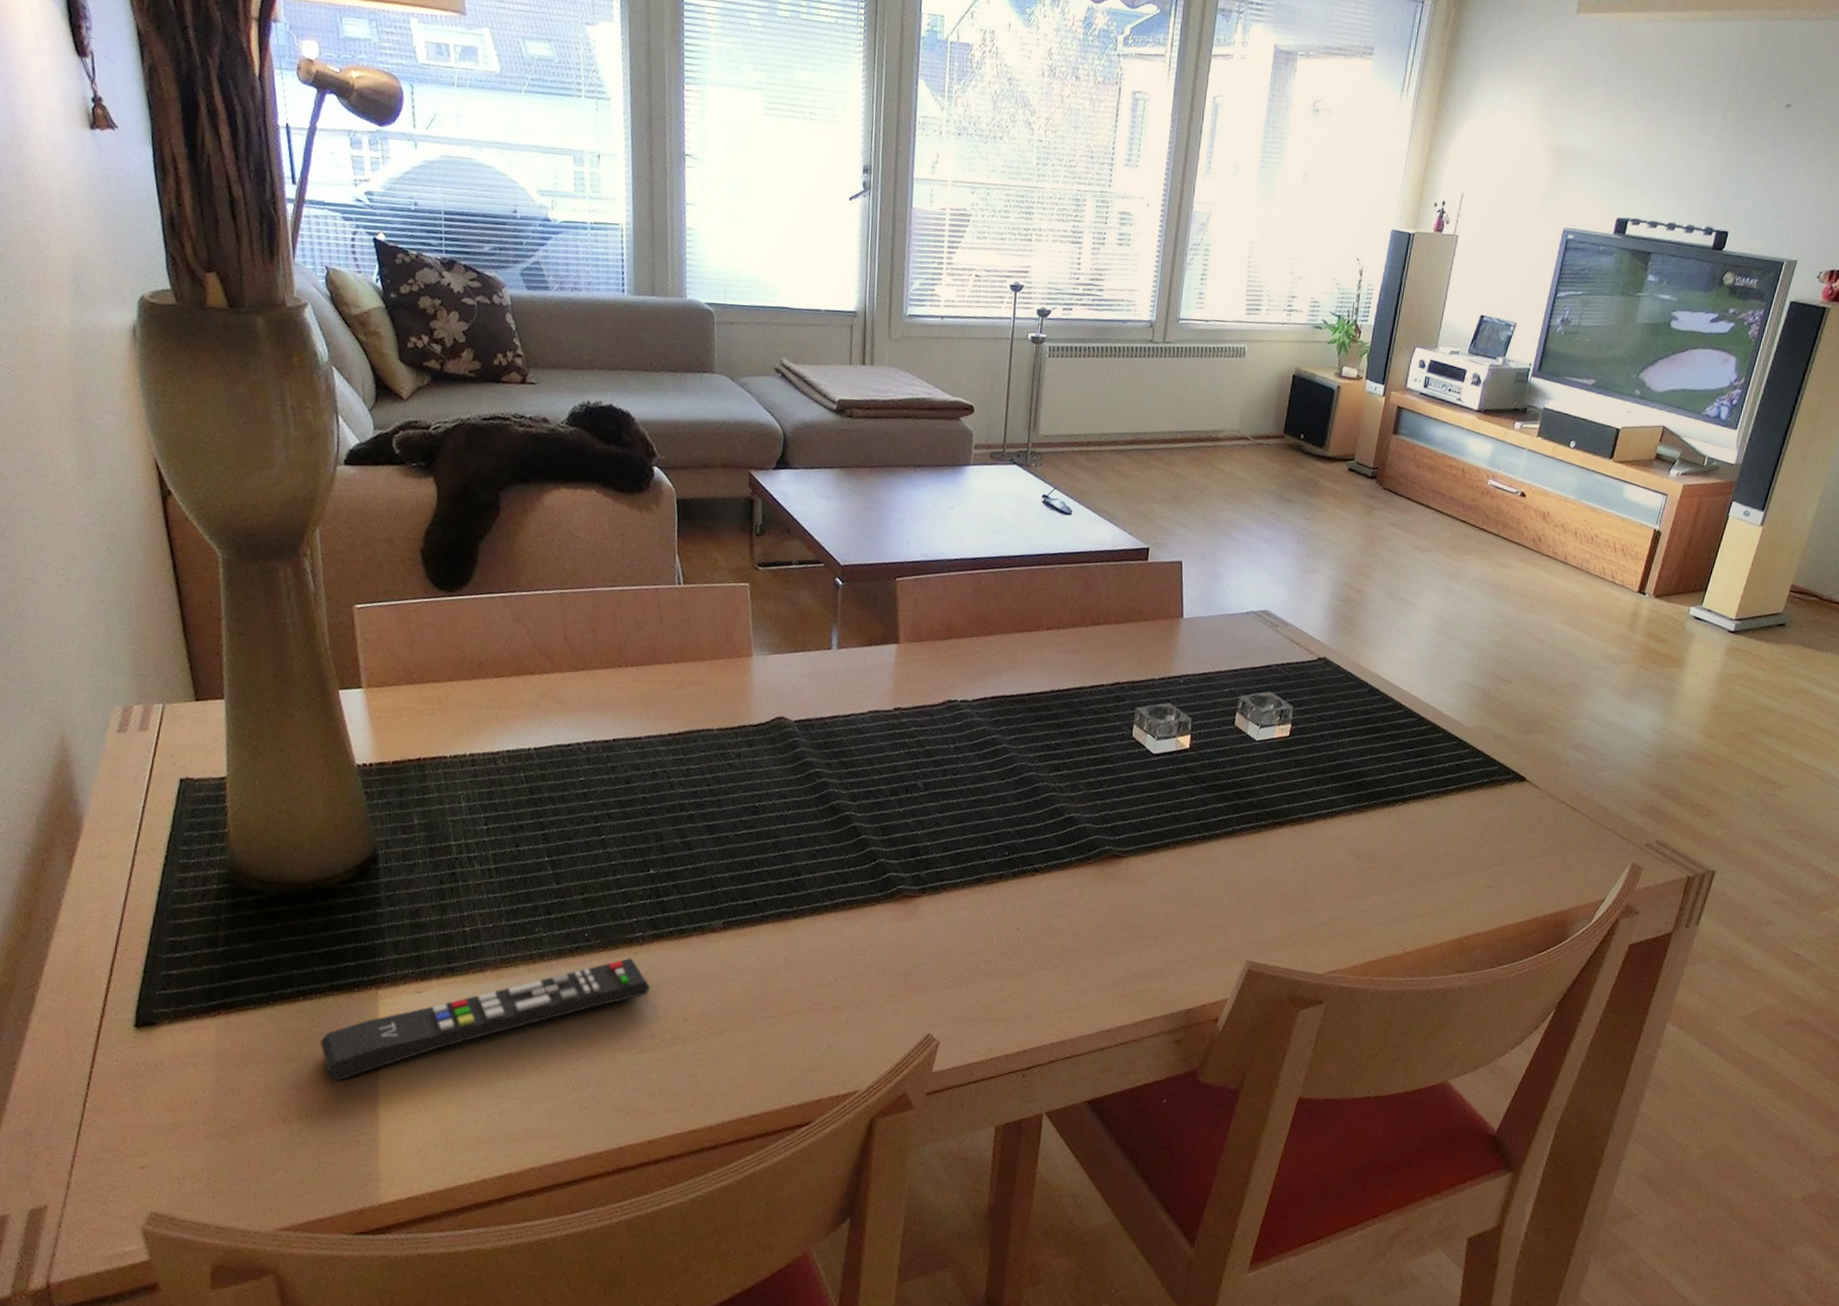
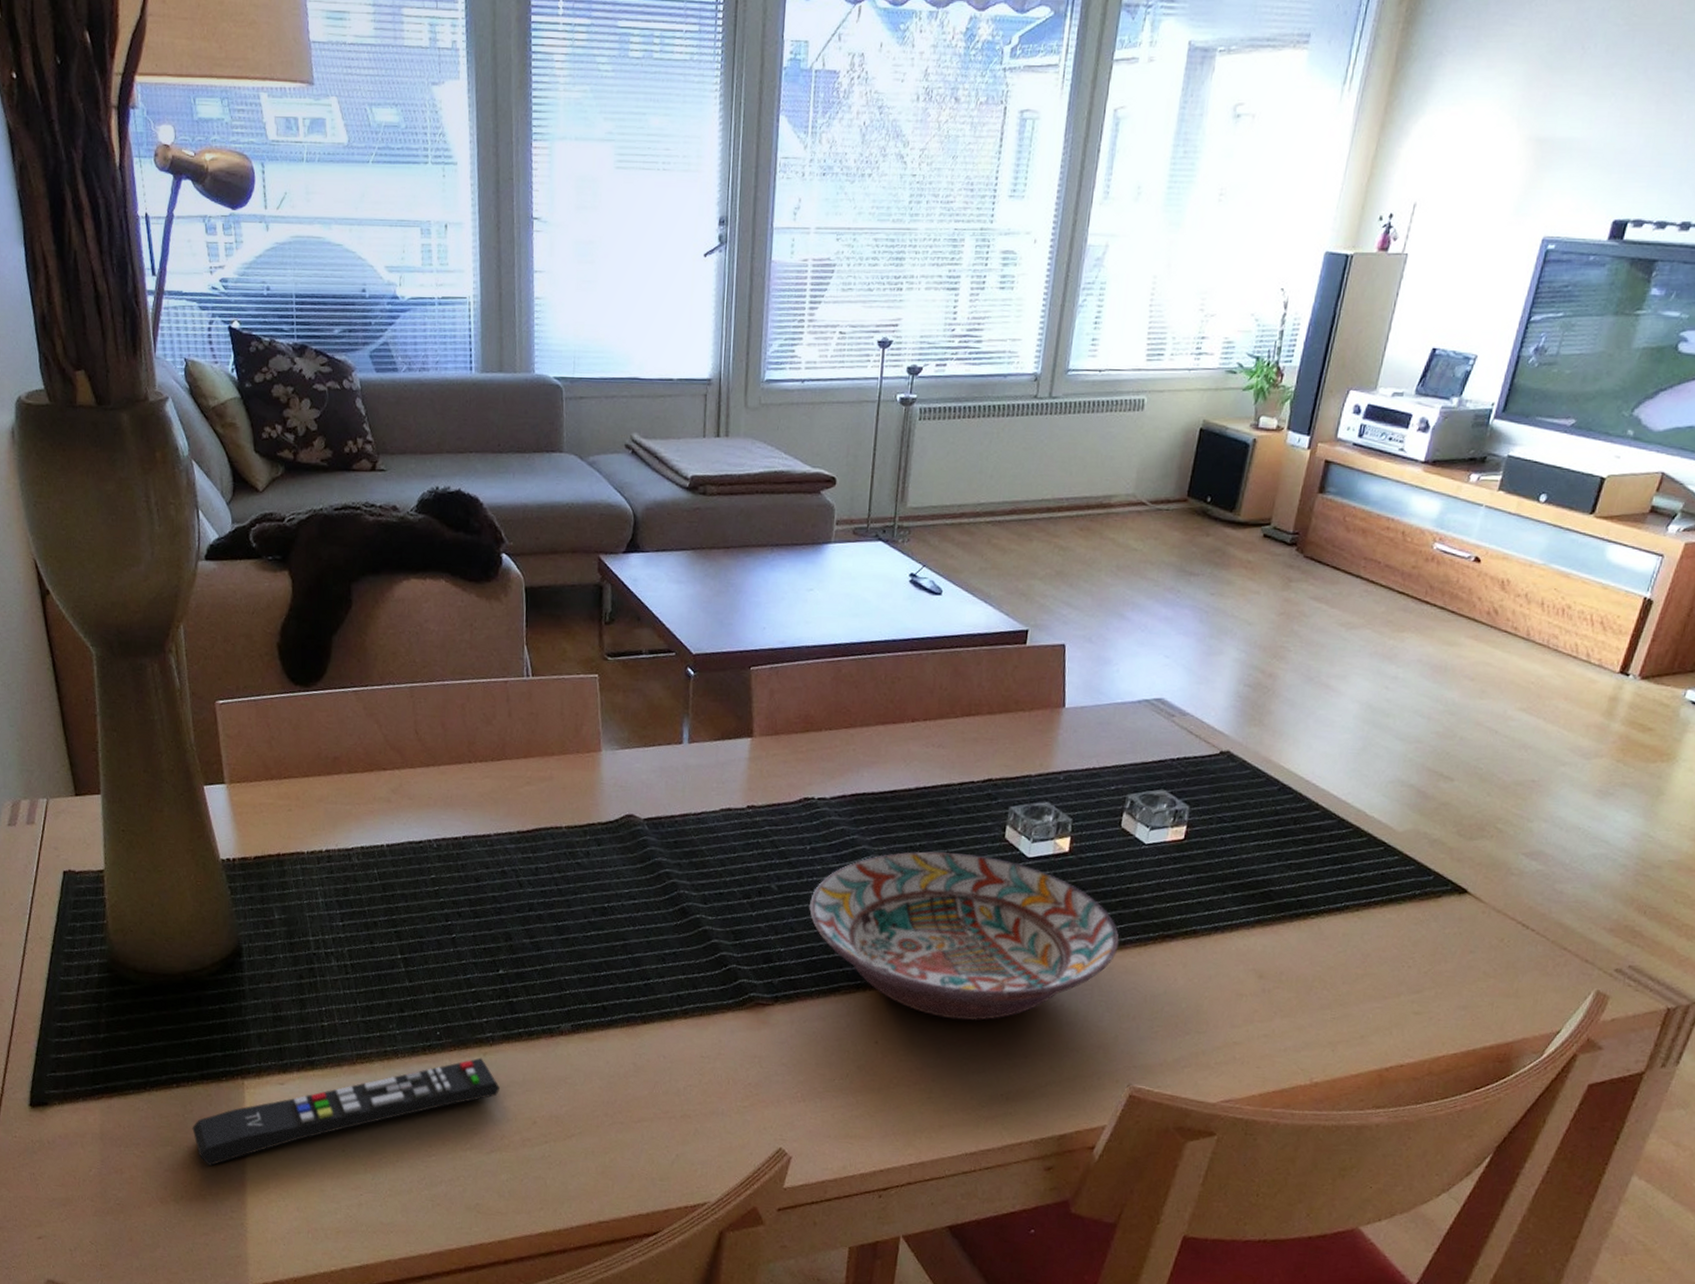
decorative bowl: none [953,749,1236,906] -> present [808,851,1119,1021]

